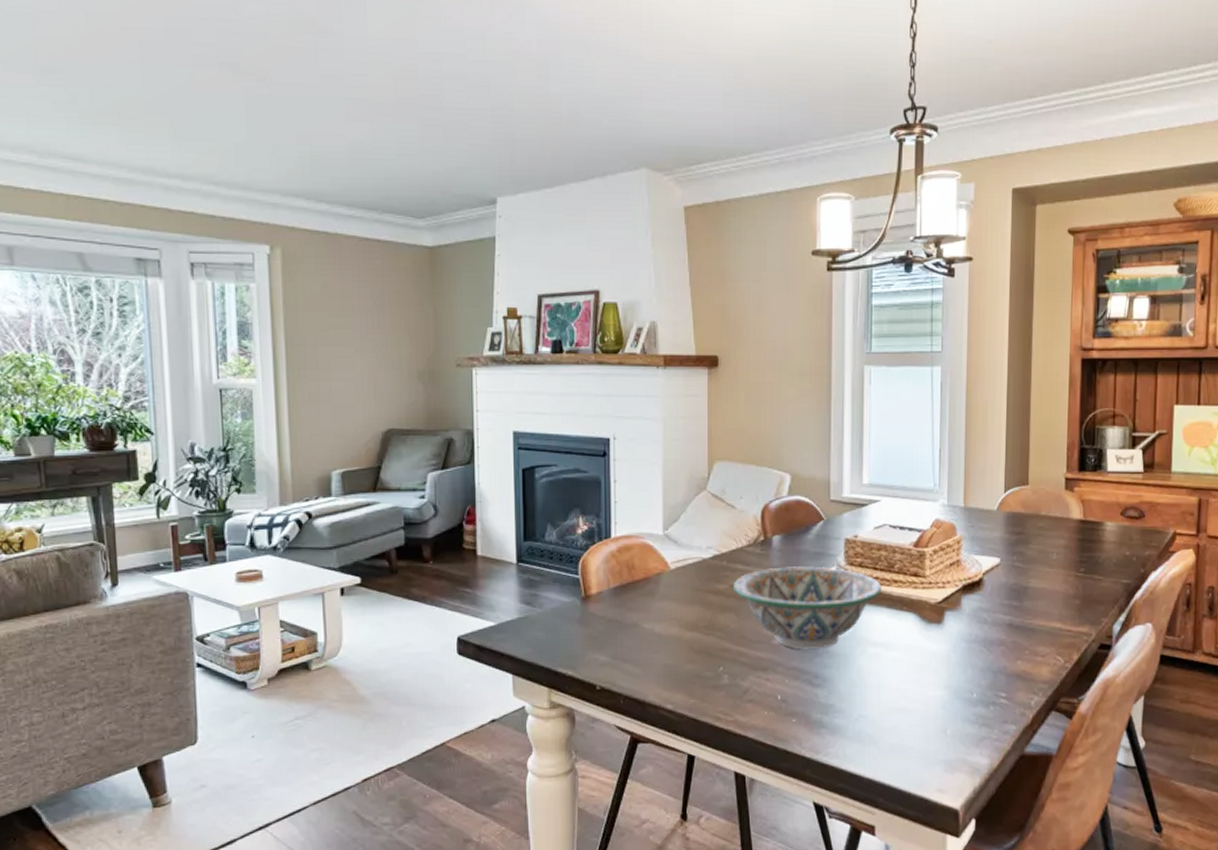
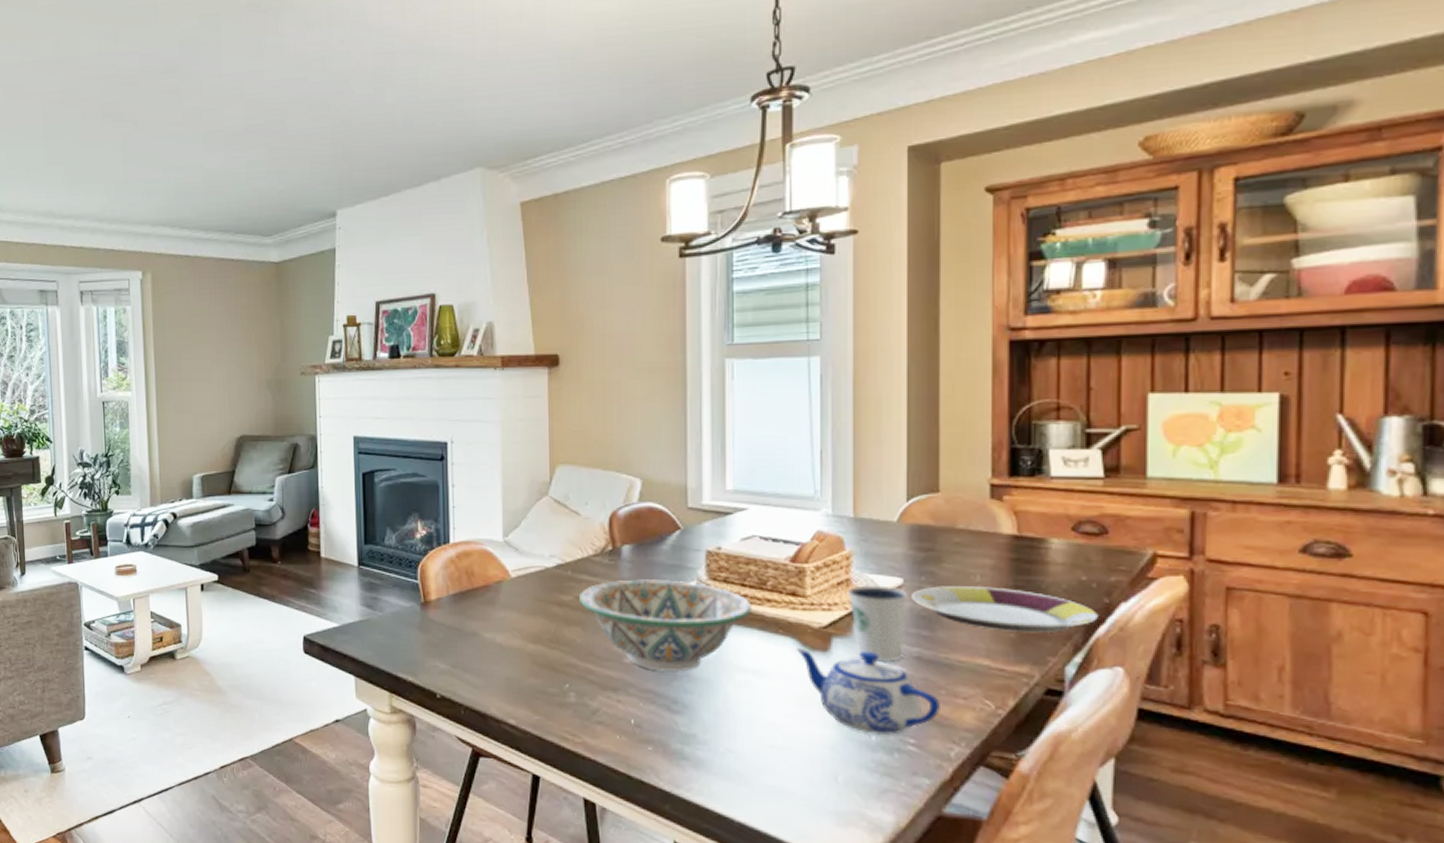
teapot: none [917,621,1025,692] -> present [797,647,940,736]
dixie cup: none [957,564,1004,630] -> present [847,585,908,662]
plate: none [1006,563,1136,599] -> present [912,586,1098,632]

